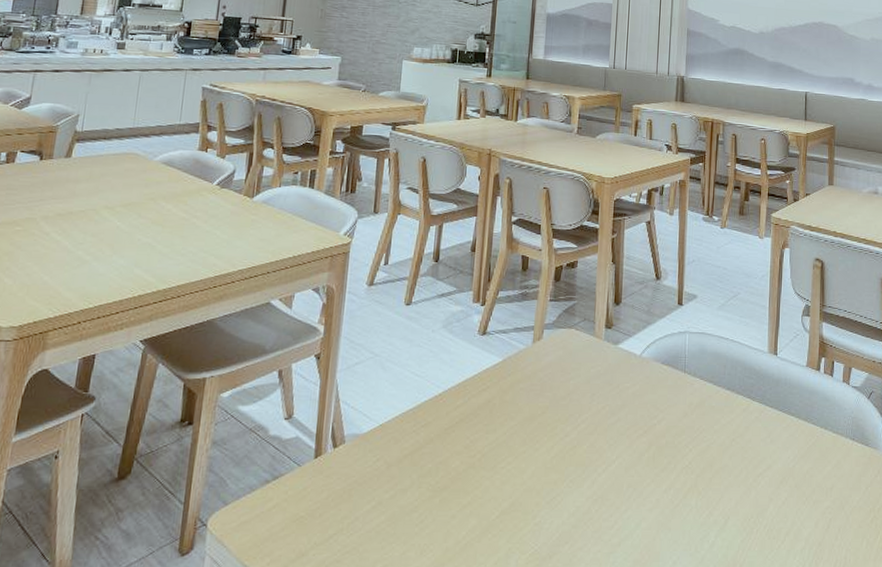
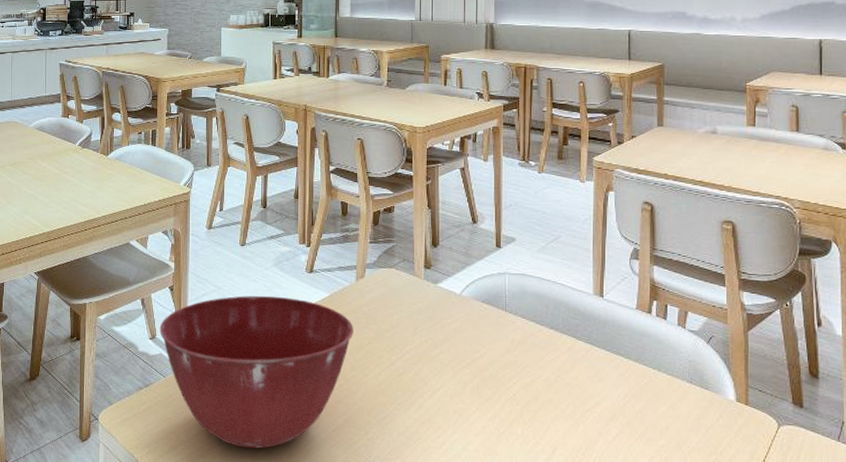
mixing bowl: none [298,362,527,547] -> present [159,295,354,449]

